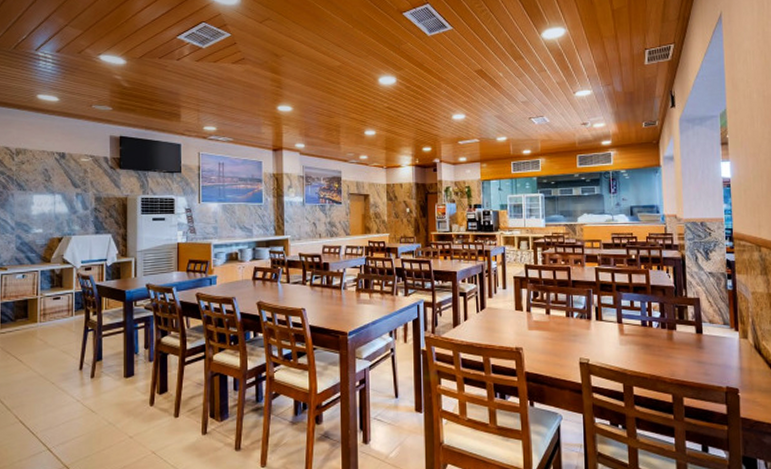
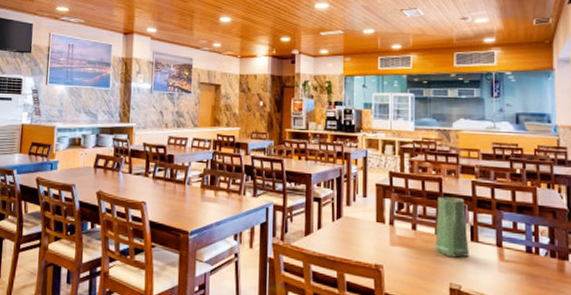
vase: none [566,283,596,336] -> present [435,196,471,258]

